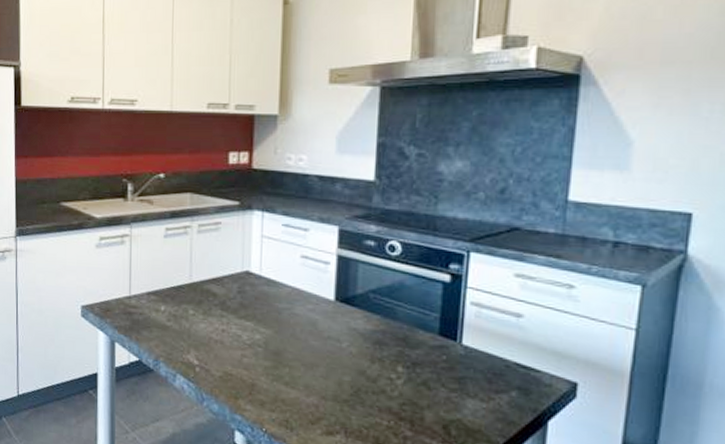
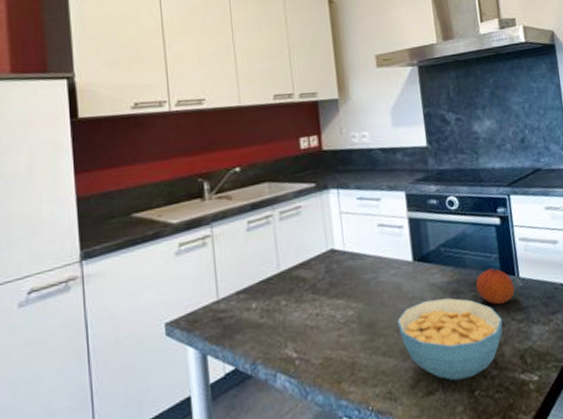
cereal bowl: none [306,344,429,432] -> present [397,298,503,381]
fruit: none [404,327,453,368] -> present [475,268,515,305]

